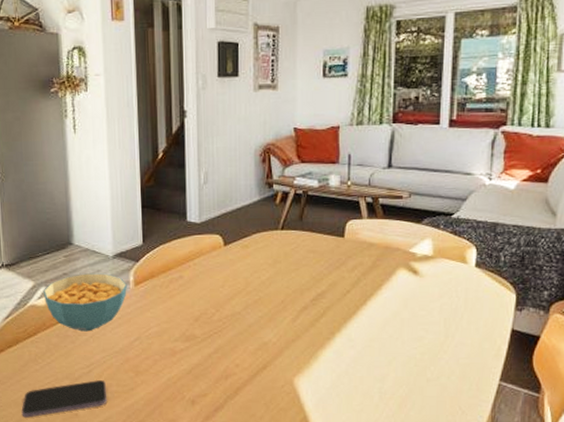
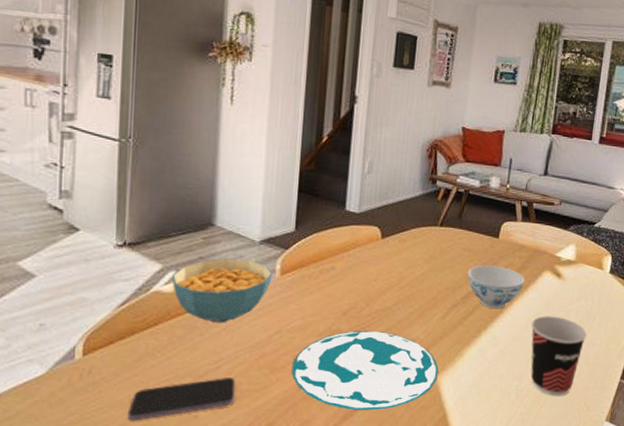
plate: none [153,336,294,412] -> present [291,331,439,411]
bowl: none [315,266,378,310] -> present [468,265,525,309]
cup: none [388,315,455,399] -> present [530,316,587,396]

